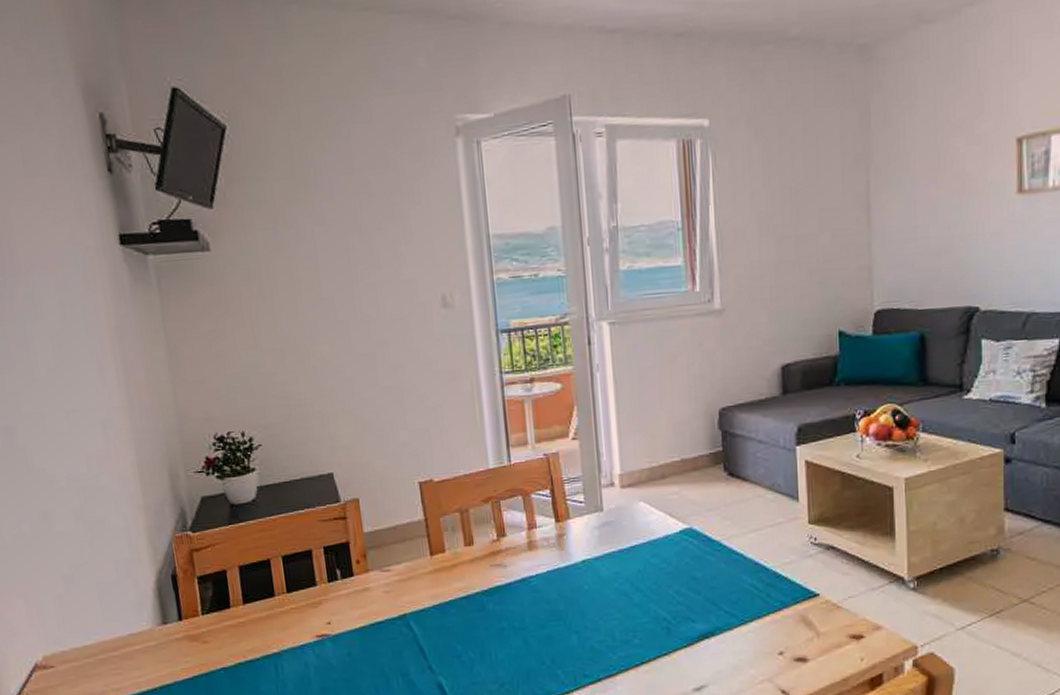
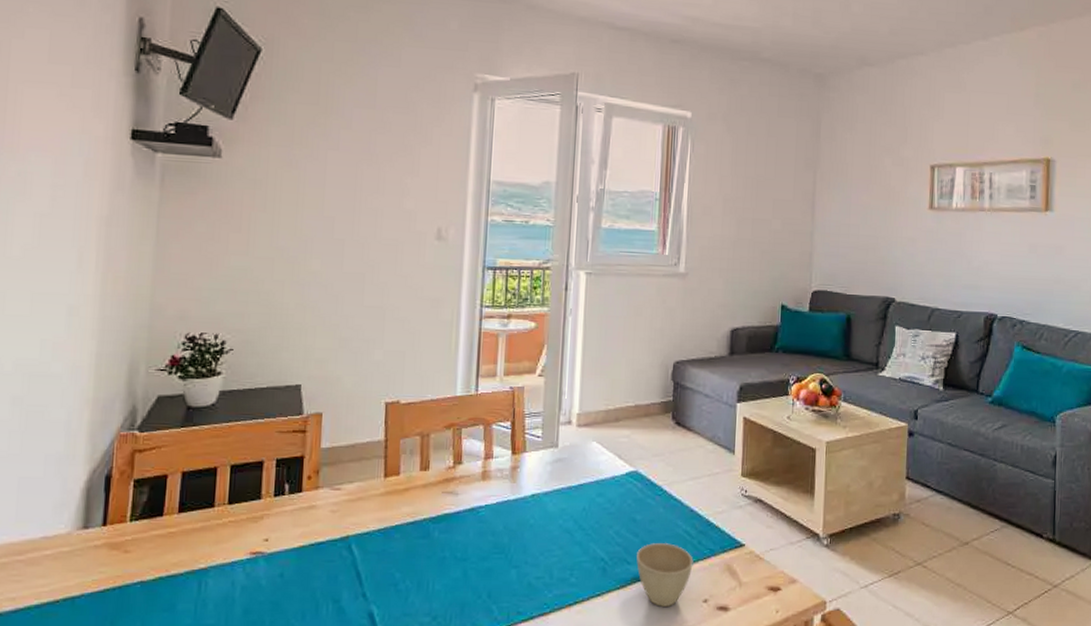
cup: none [701,598,764,662] -> present [636,543,694,607]

